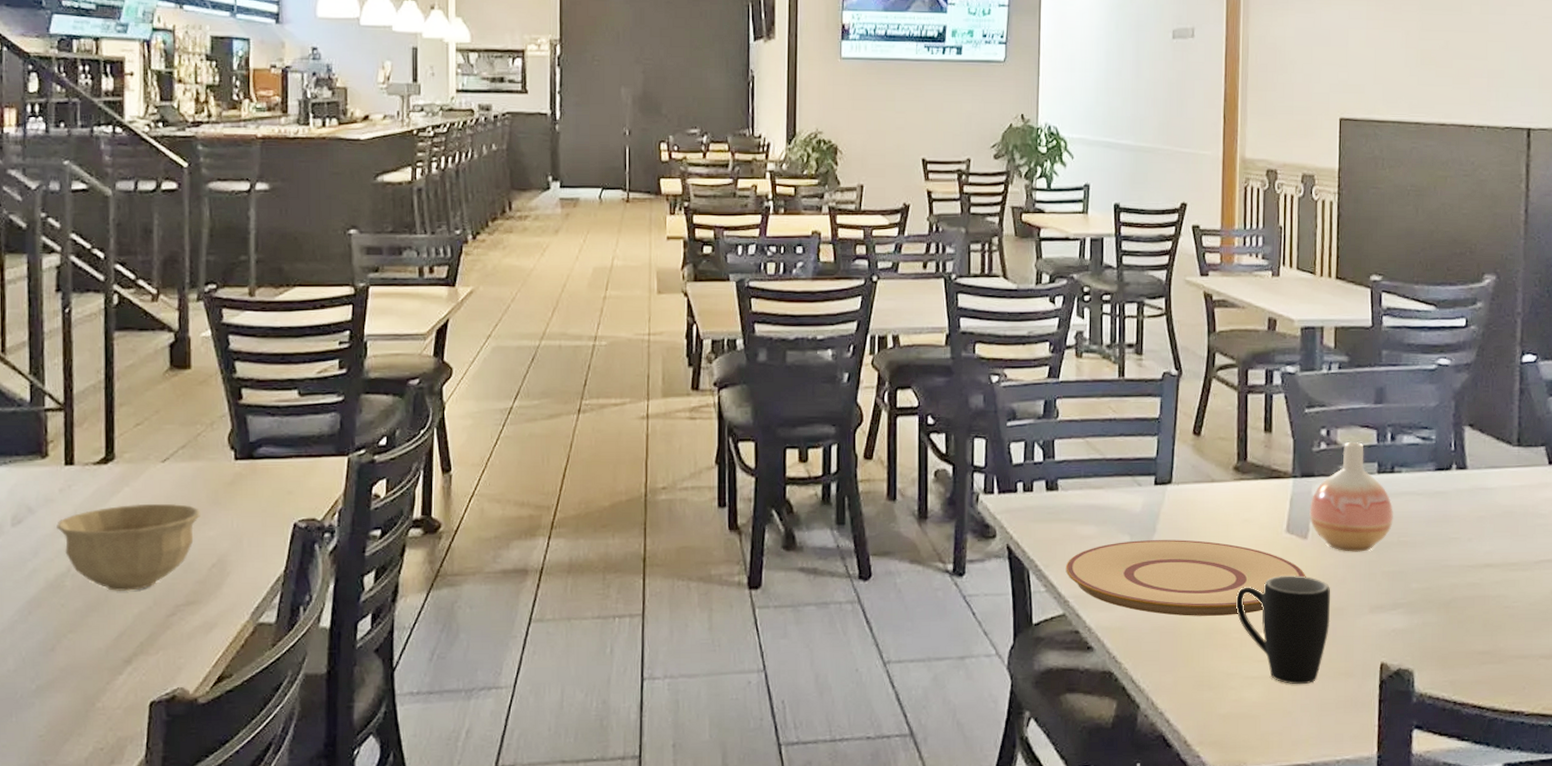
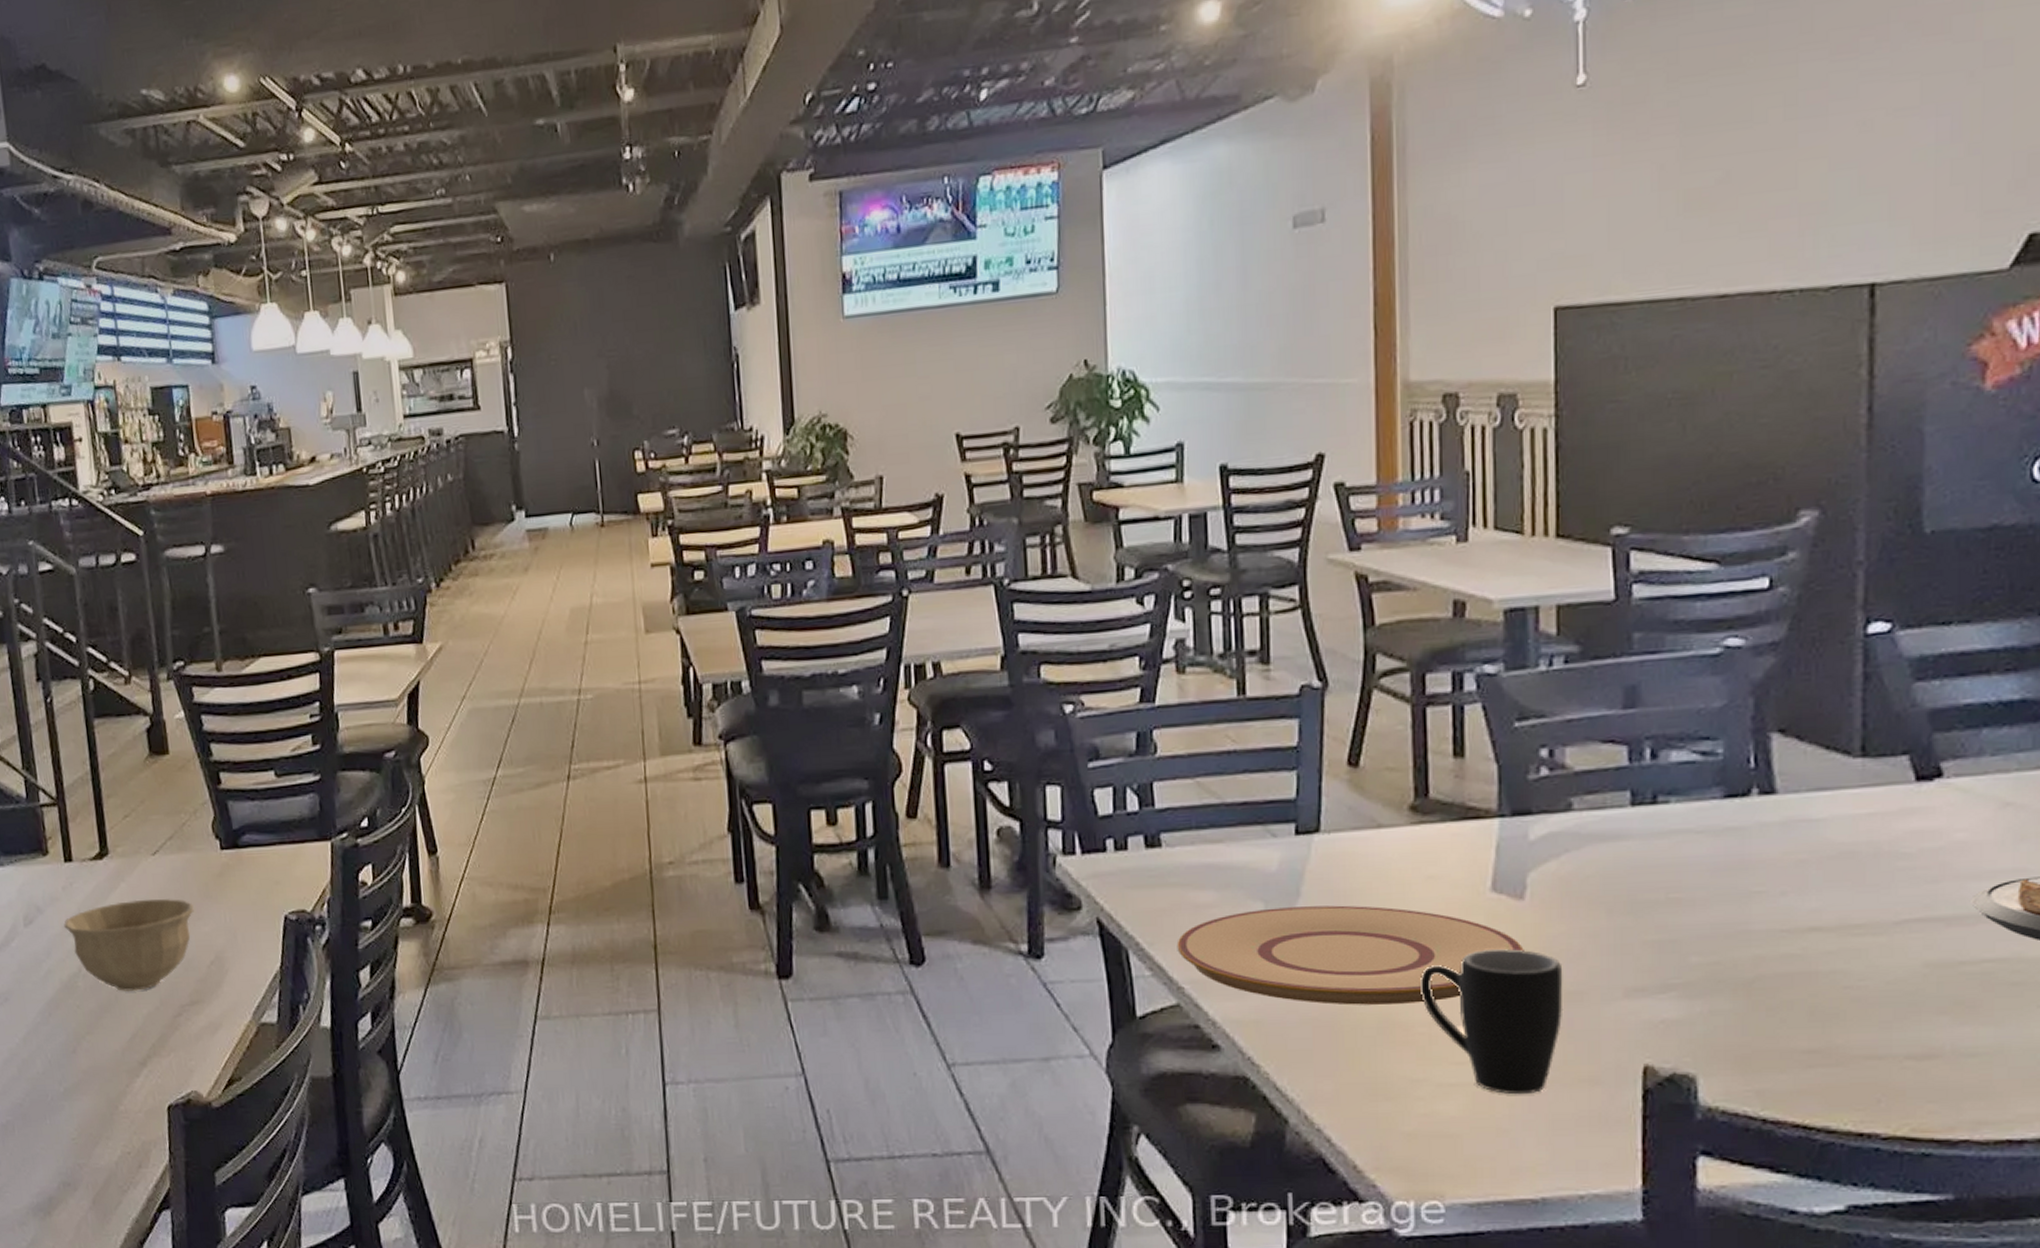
vase: present [1309,442,1393,552] -> none [1526,764,1658,916]

